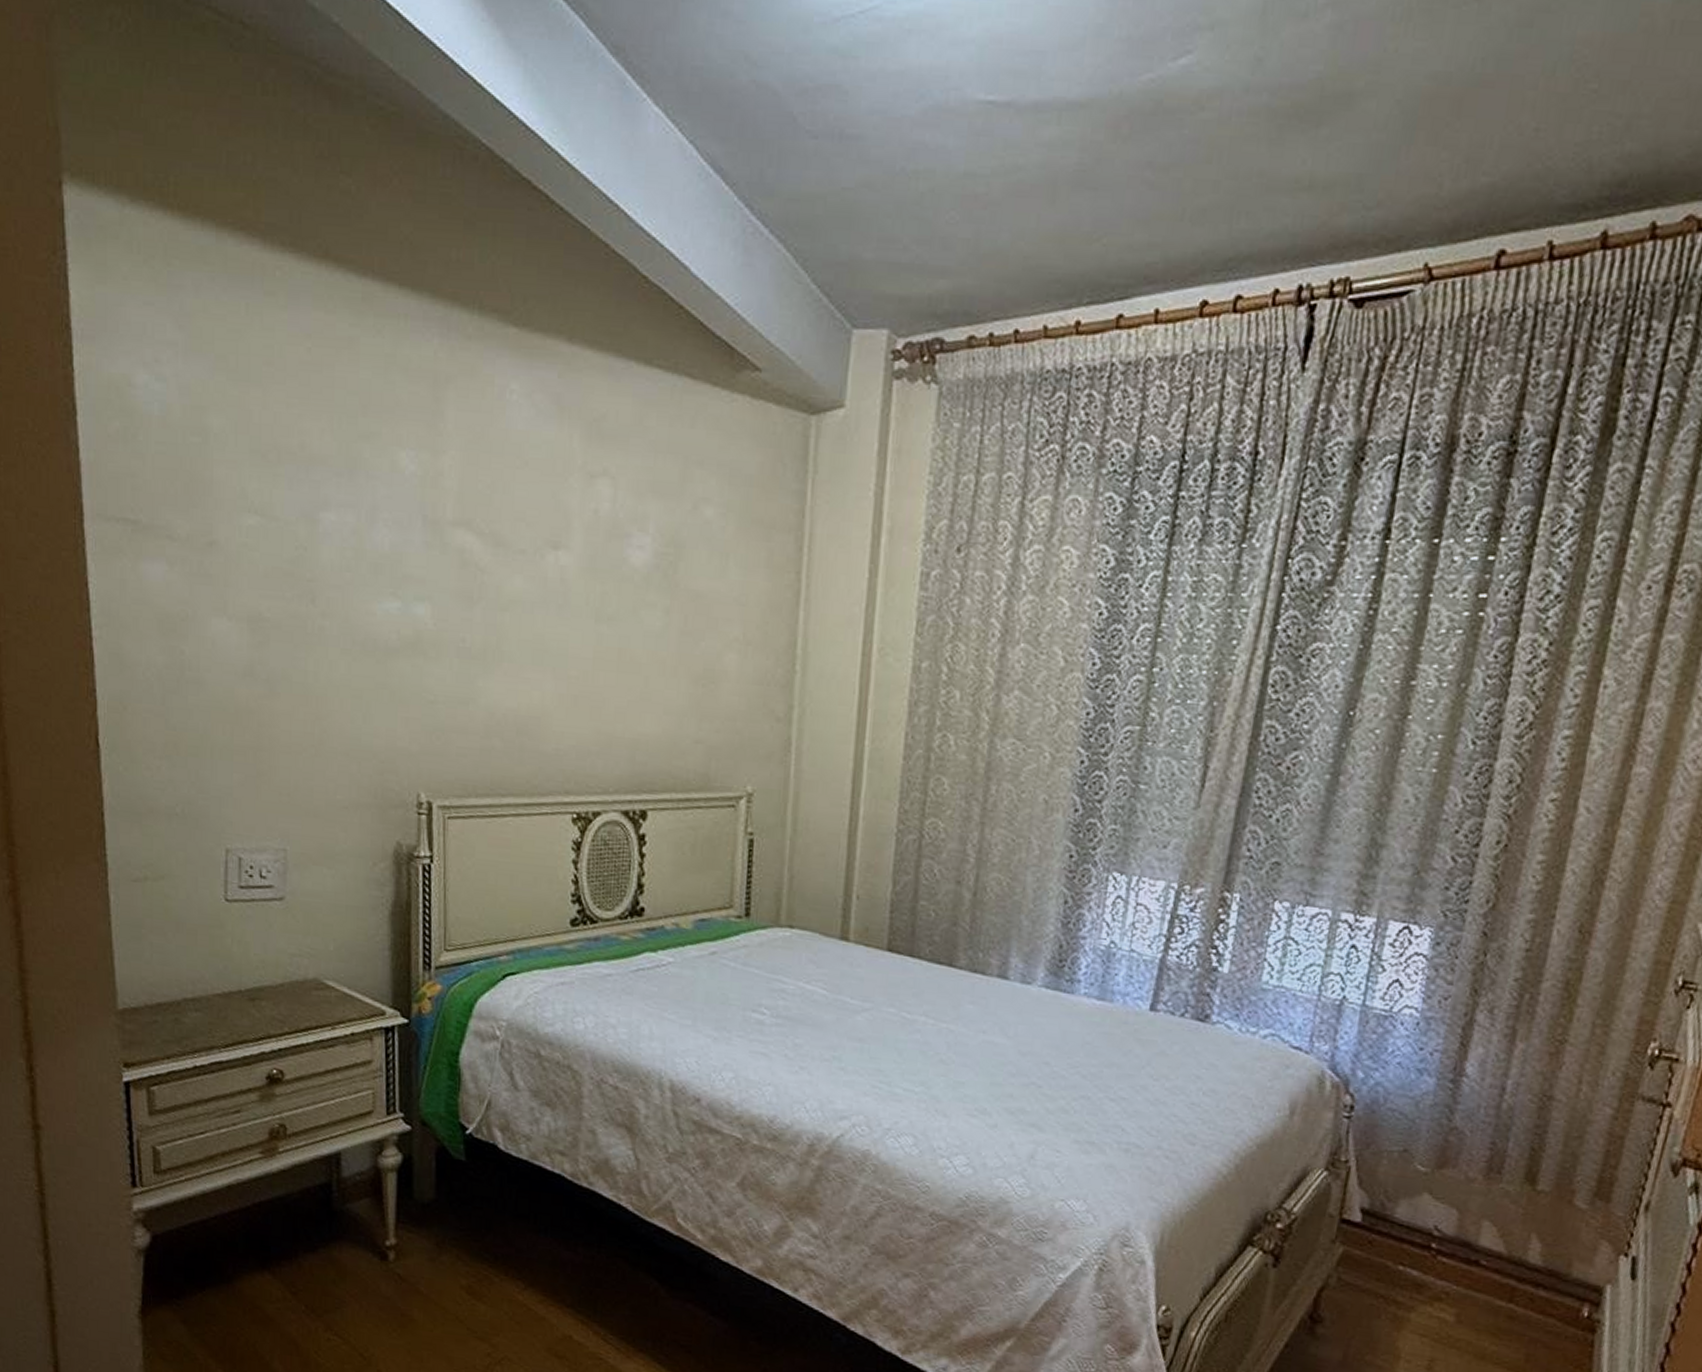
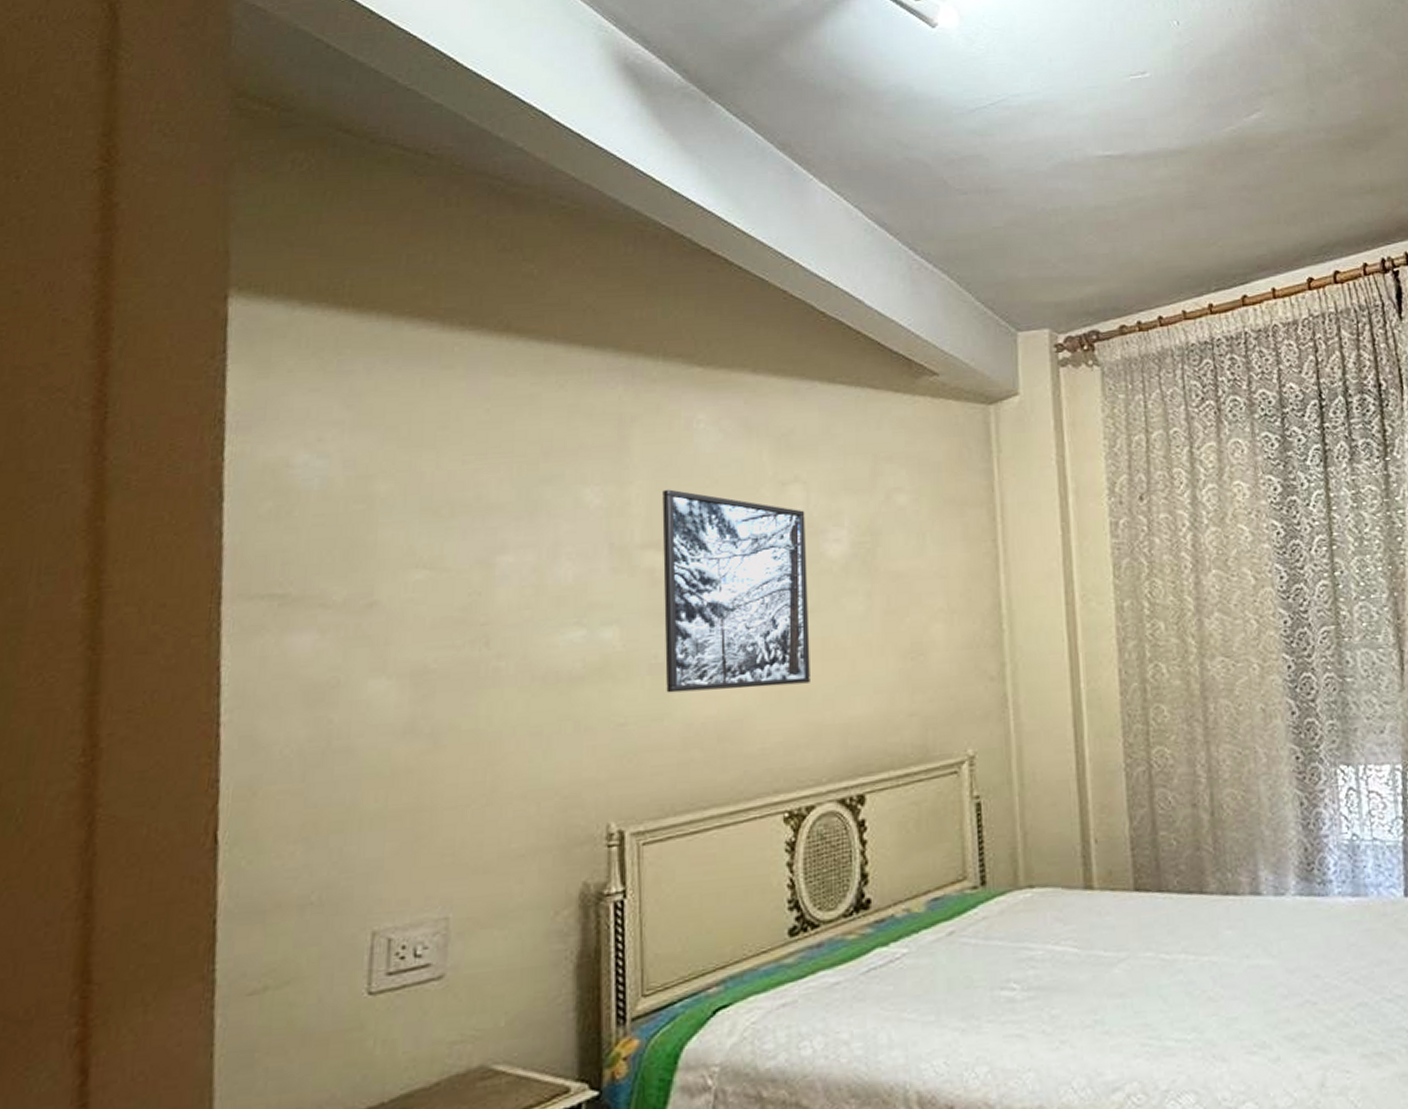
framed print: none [471,464,612,693] -> present [662,489,810,693]

